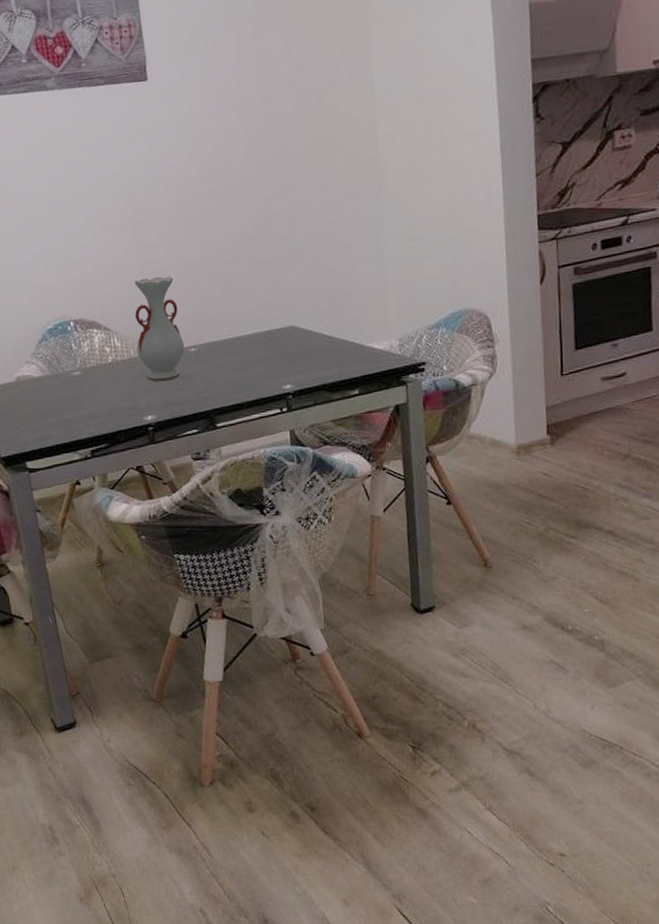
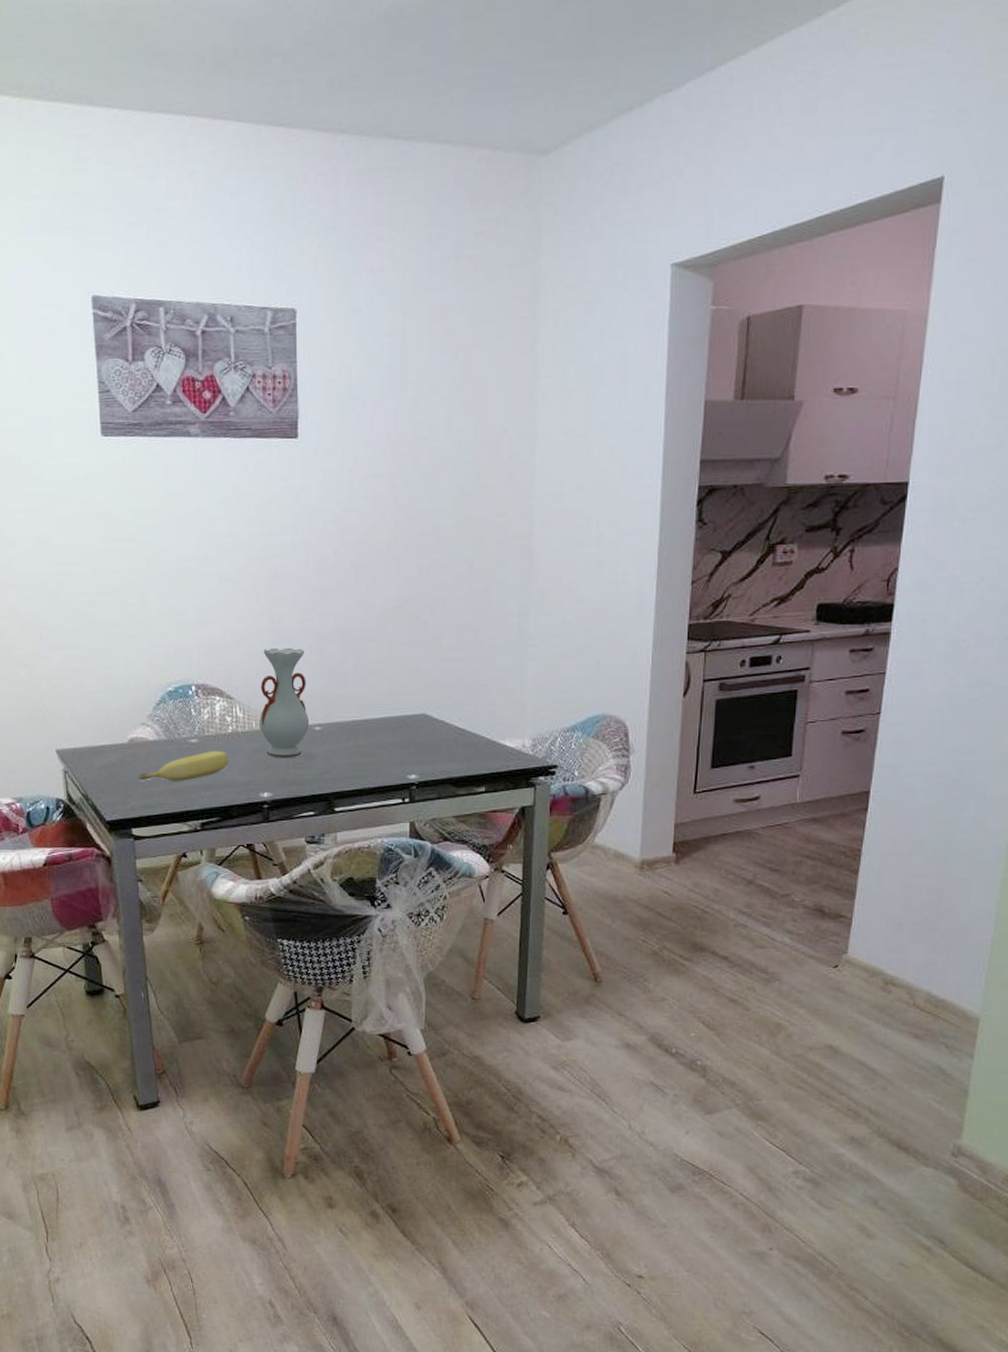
banana: none [27,380,112,416] -> present [137,750,228,781]

